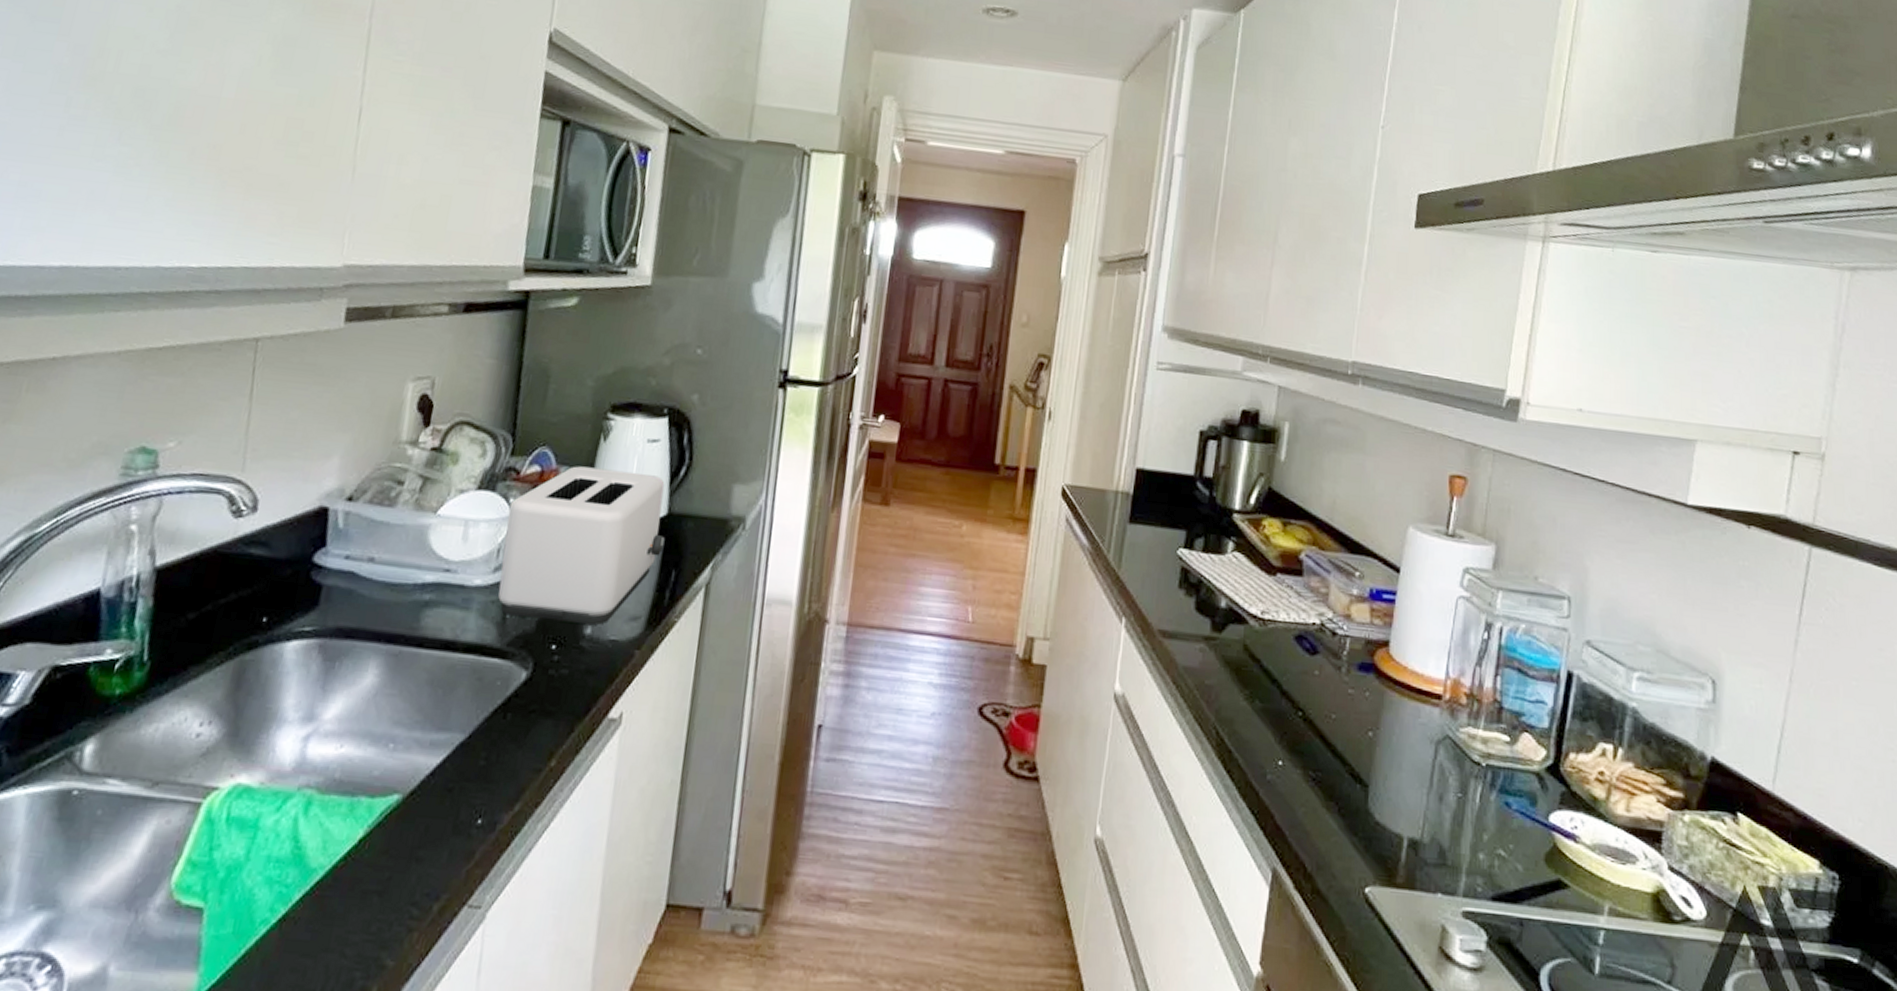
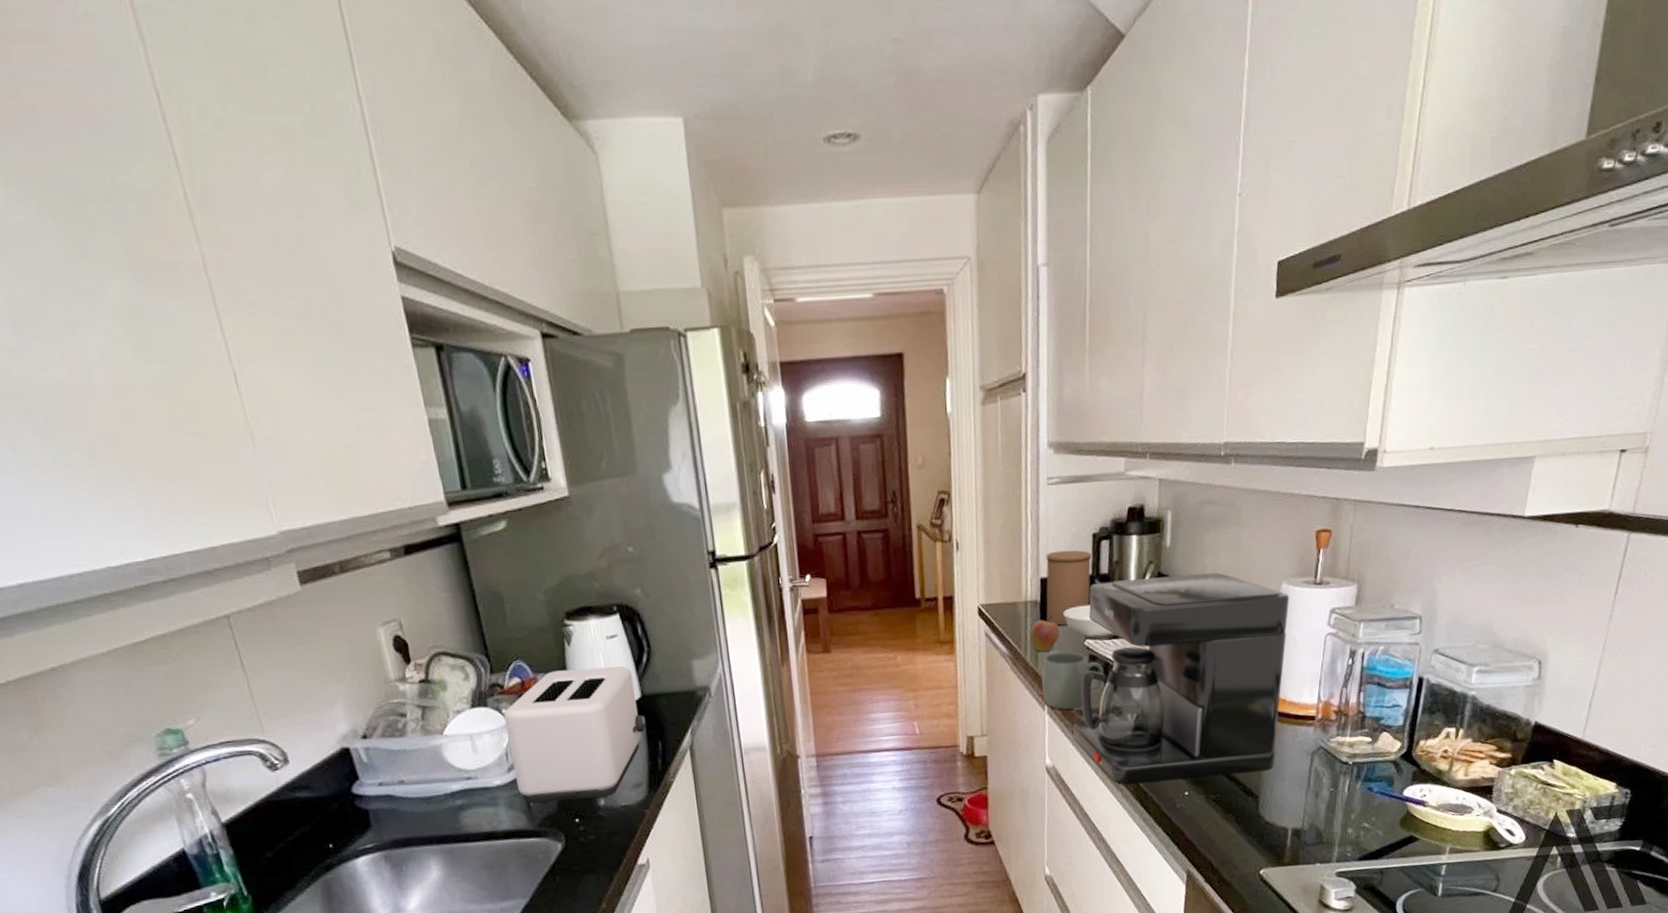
fruit: none [1116,513,1151,553] -> present [1029,616,1061,652]
mug: none [1121,556,1196,628] -> present [1041,651,1103,710]
canister: none [1137,441,1196,527] -> present [1046,550,1092,626]
coffee maker: none [1150,486,1417,754] -> present [1072,572,1290,785]
bowl: none [1157,507,1214,553] -> present [1063,605,1116,640]

